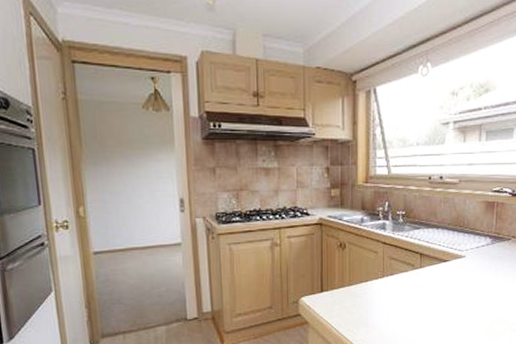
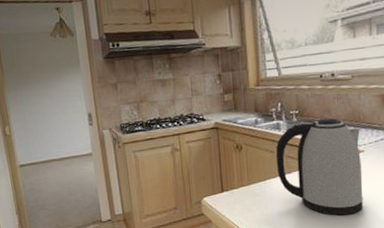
kettle: none [379,221,463,320] -> present [275,118,363,216]

